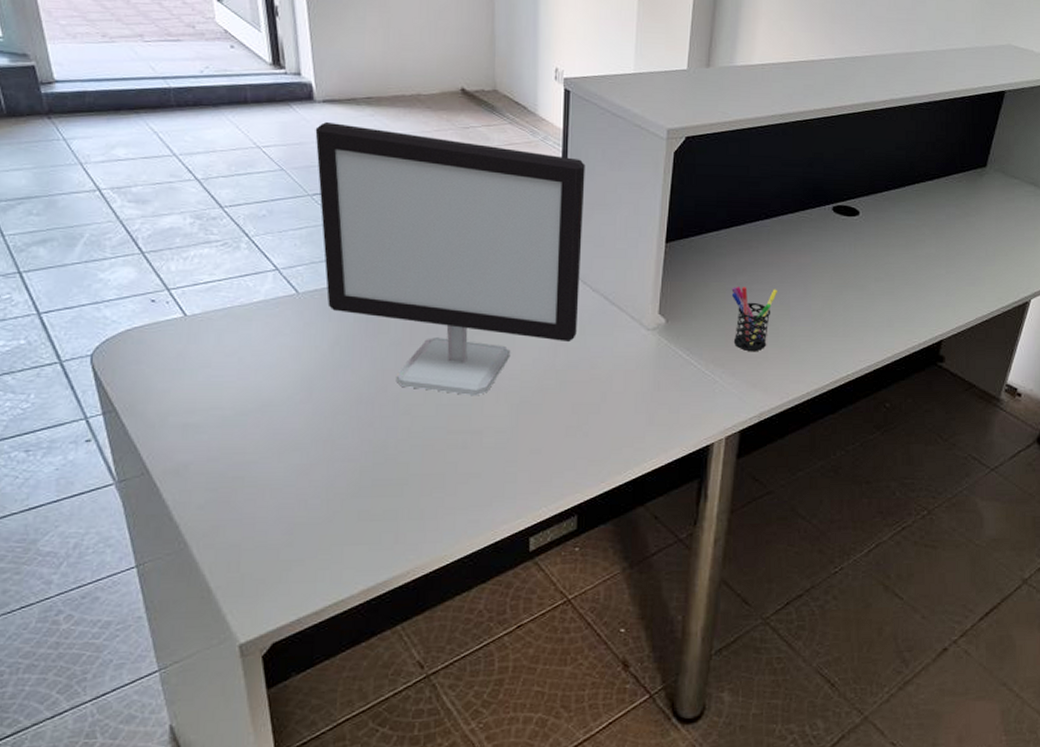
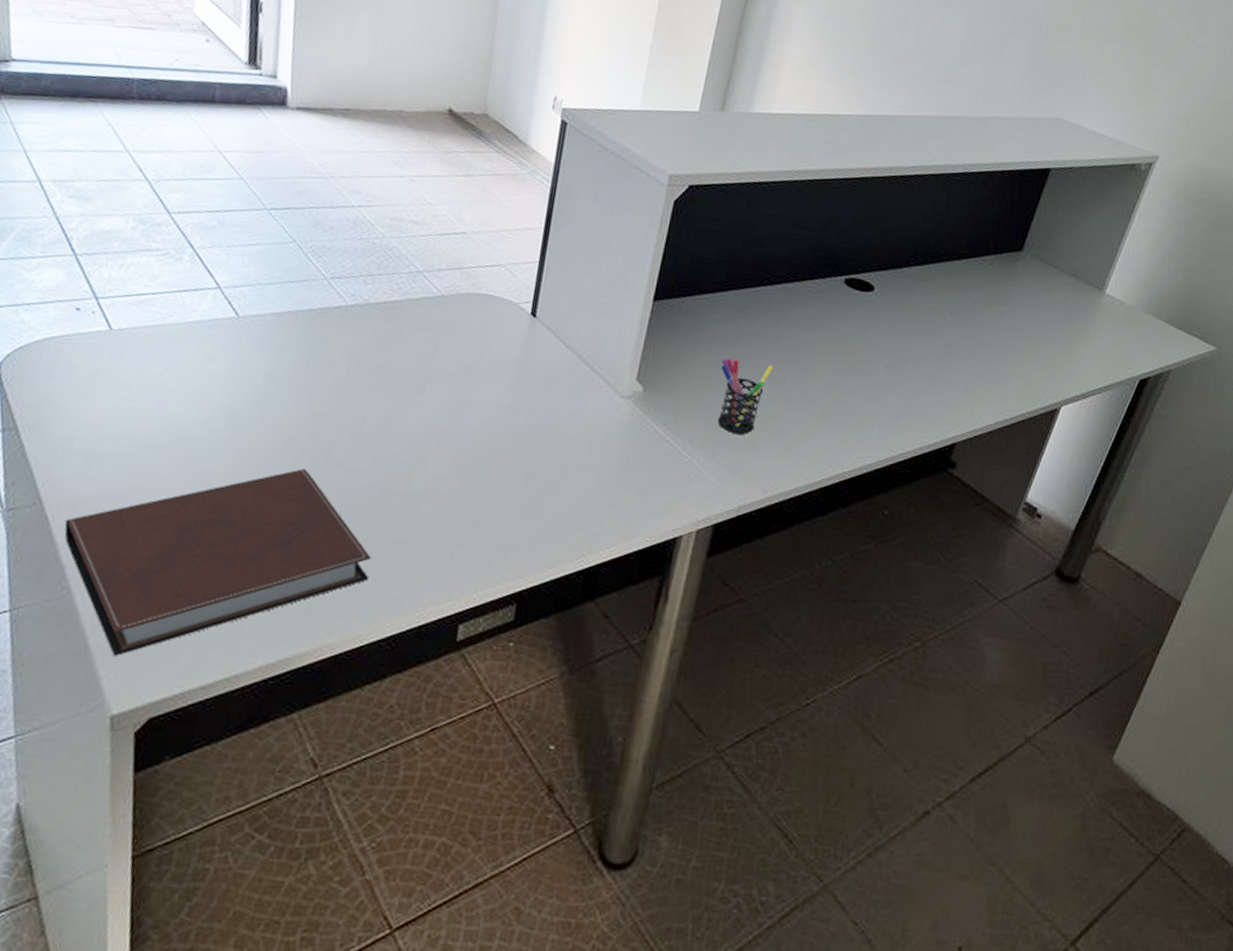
notebook: none [172,420,446,596] -> present [64,469,372,658]
computer monitor: present [315,122,585,396] -> none [269,131,574,454]

